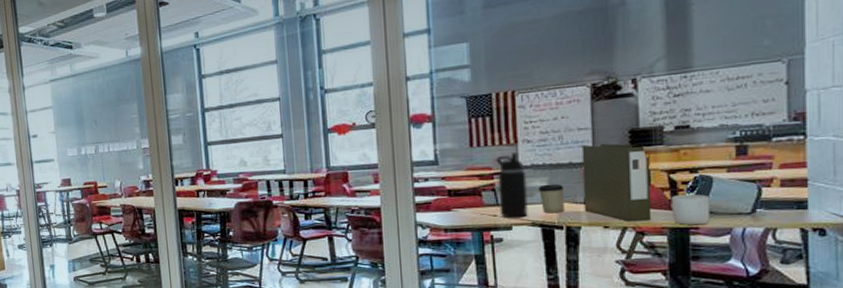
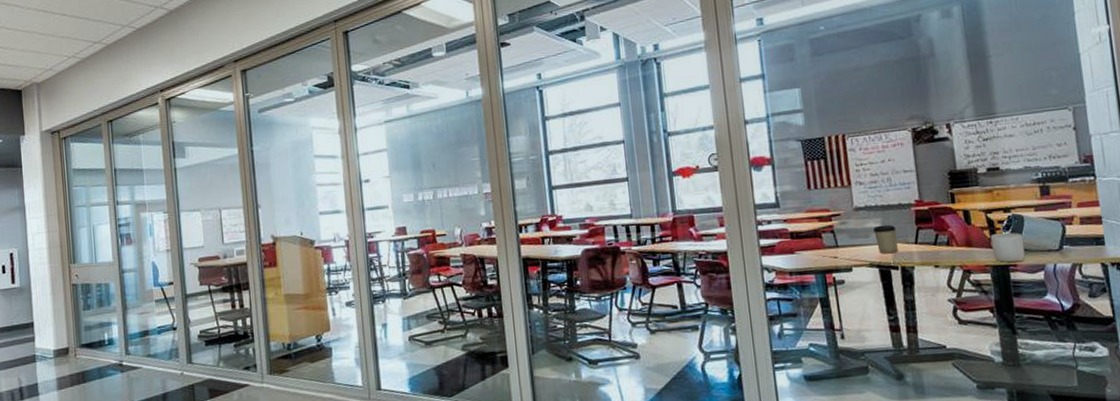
water bottle: present [496,152,528,218] -> none [832,194,866,260]
binder: present [582,143,650,222] -> none [908,184,975,261]

